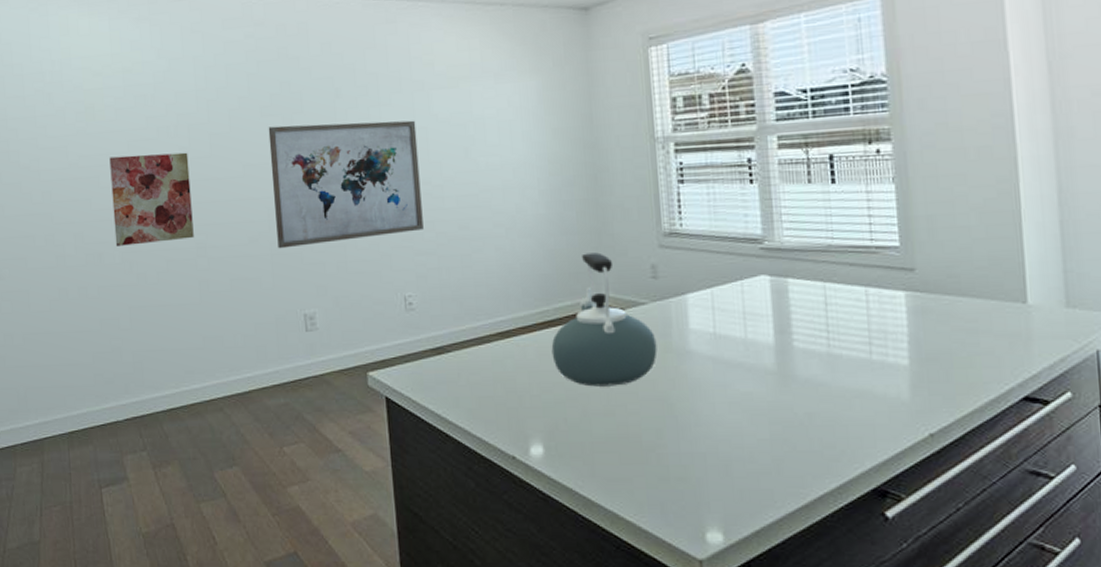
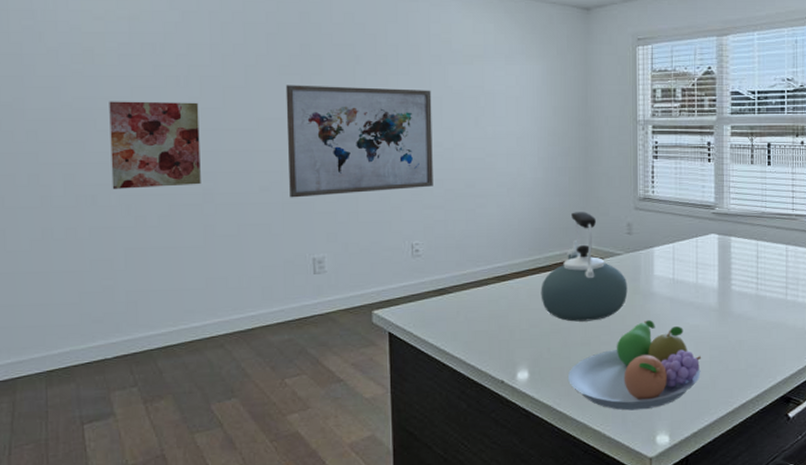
fruit bowl: none [591,385,760,499] -> present [568,320,702,411]

